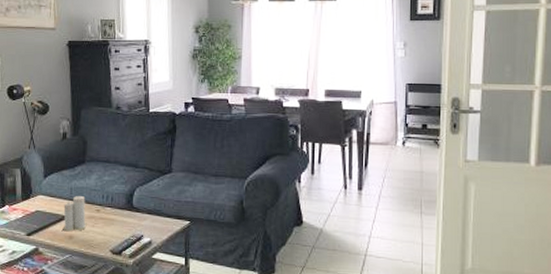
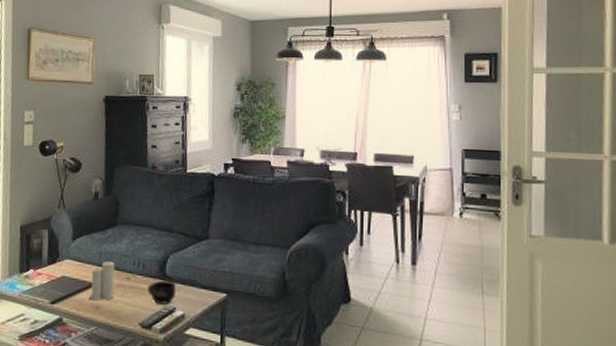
mug: none [116,211,143,233] -> present [147,280,176,305]

